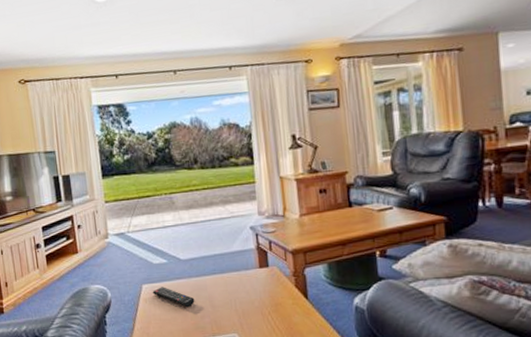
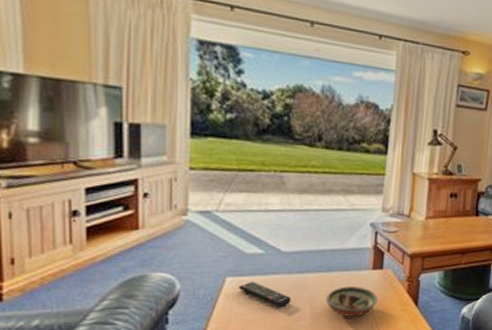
decorative bowl: none [223,284,270,313] -> present [326,286,379,317]

